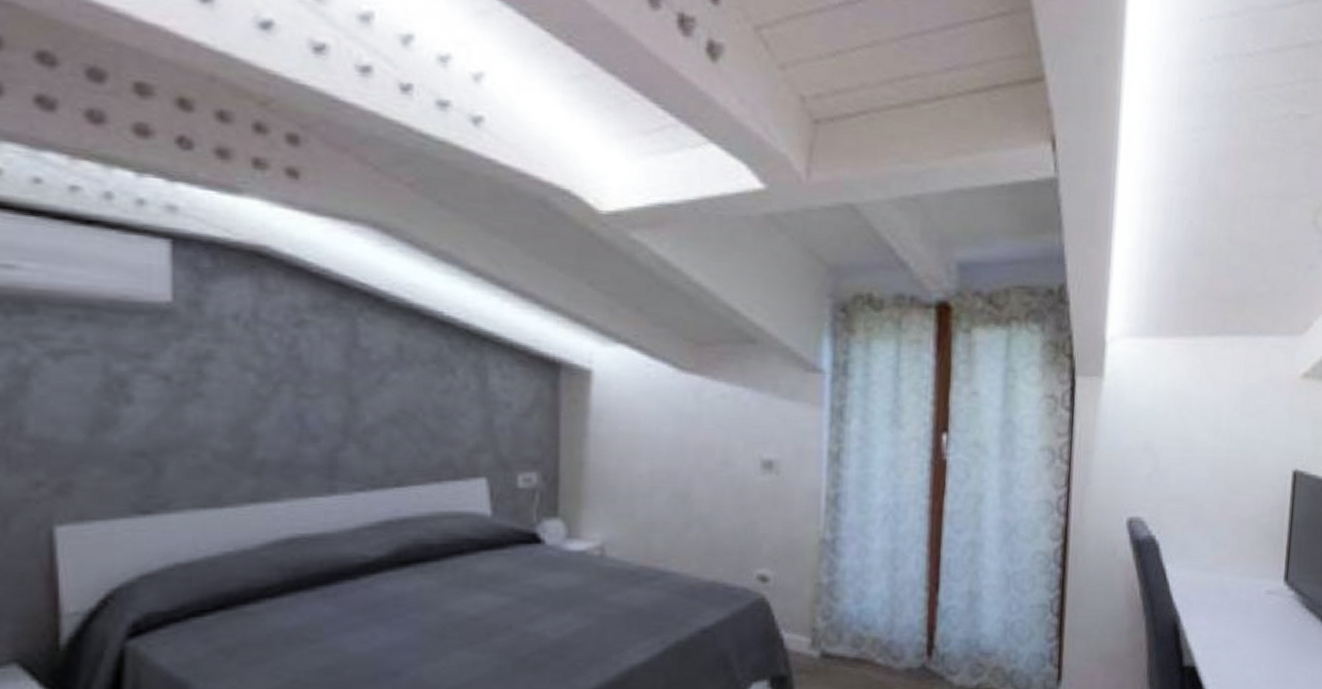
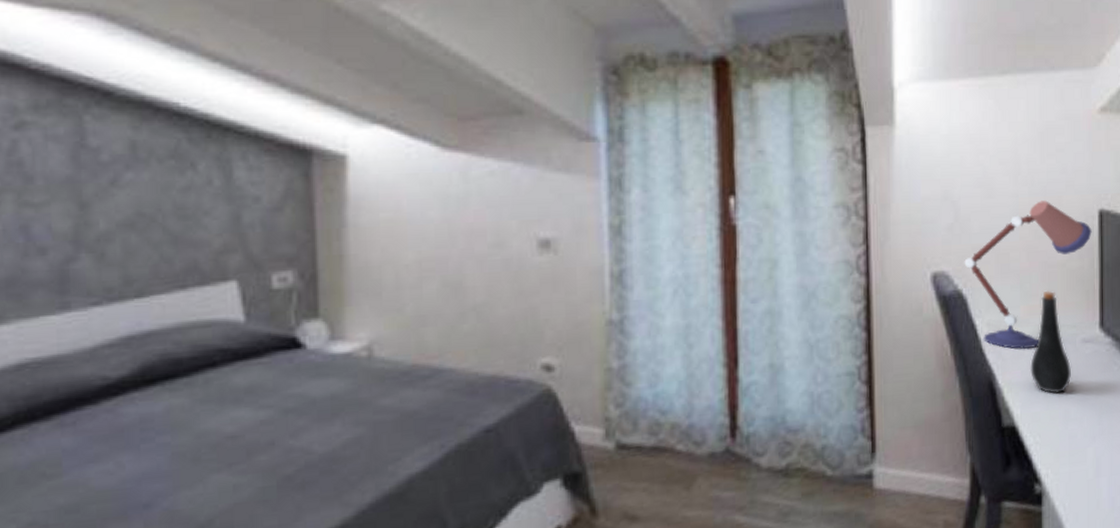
desk lamp: none [1159,458,1285,596] -> present [964,200,1092,350]
bottle: none [1214,542,1253,641] -> present [1030,290,1071,395]

